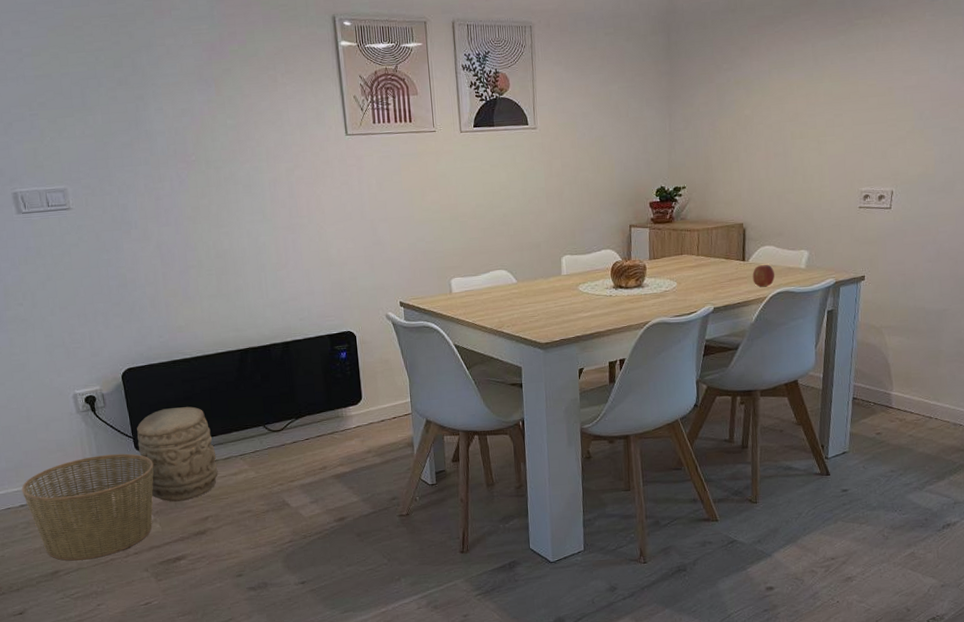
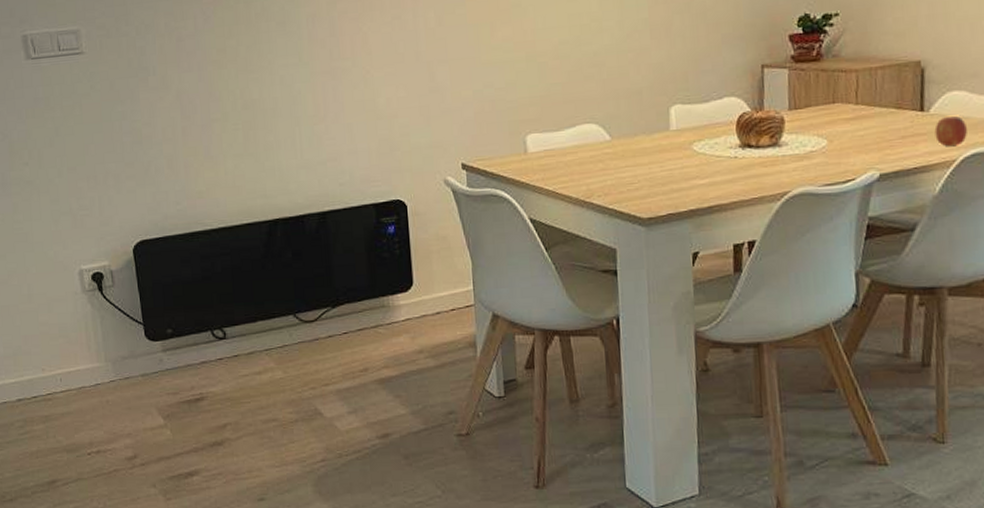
basket: present [21,453,154,561] -> none [19,343,166,469]
decorative planter: present [137,406,218,502] -> none [148,288,240,404]

